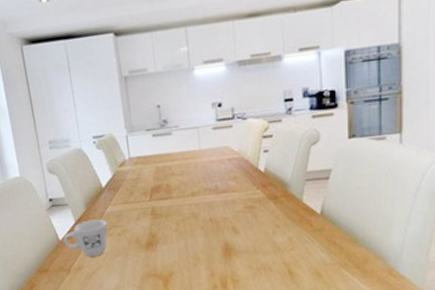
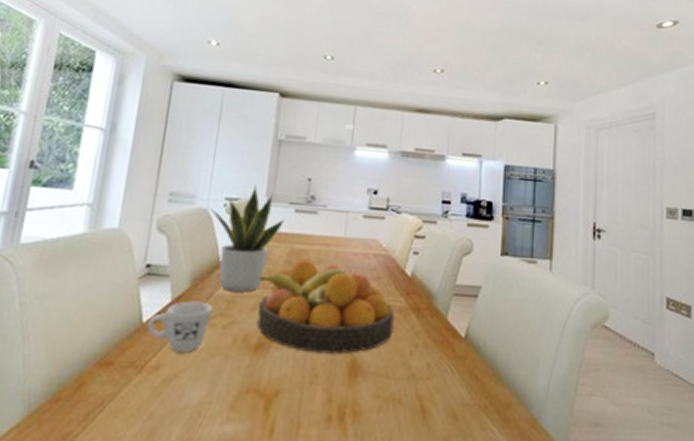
potted plant: none [83,121,146,209] -> present [209,185,284,293]
fruit bowl: none [136,172,256,243] -> present [257,259,394,354]

